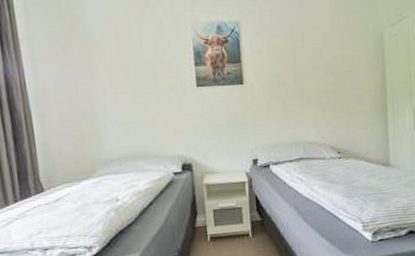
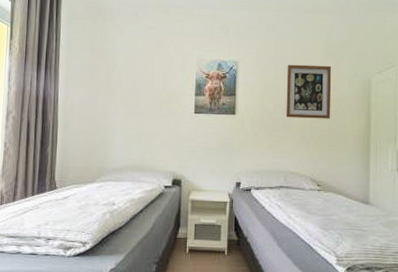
wall art: none [294,20,346,83] -> present [286,64,332,119]

